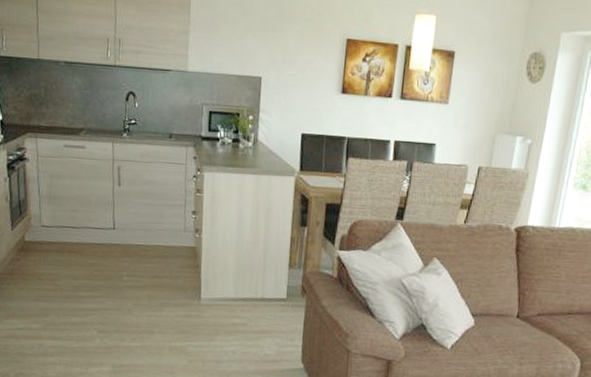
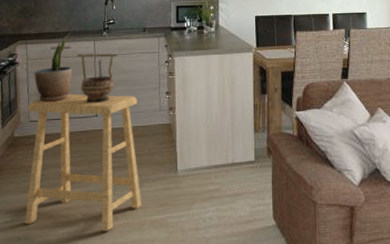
stool: none [37,201,161,351] -> present [24,94,142,231]
potted plant: none [45,134,88,207] -> present [34,37,73,102]
decorative bowl: none [92,156,139,215] -> present [76,53,118,103]

